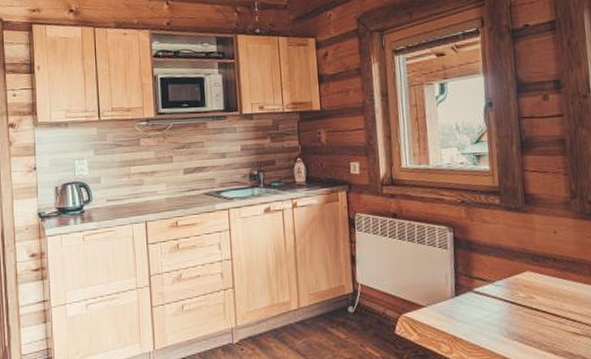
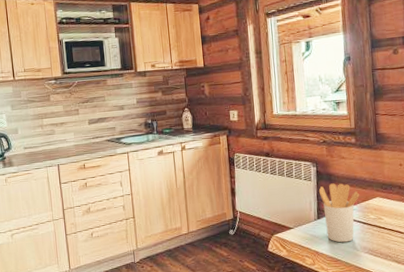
utensil holder: none [456,252,506,326] -> present [318,183,360,243]

